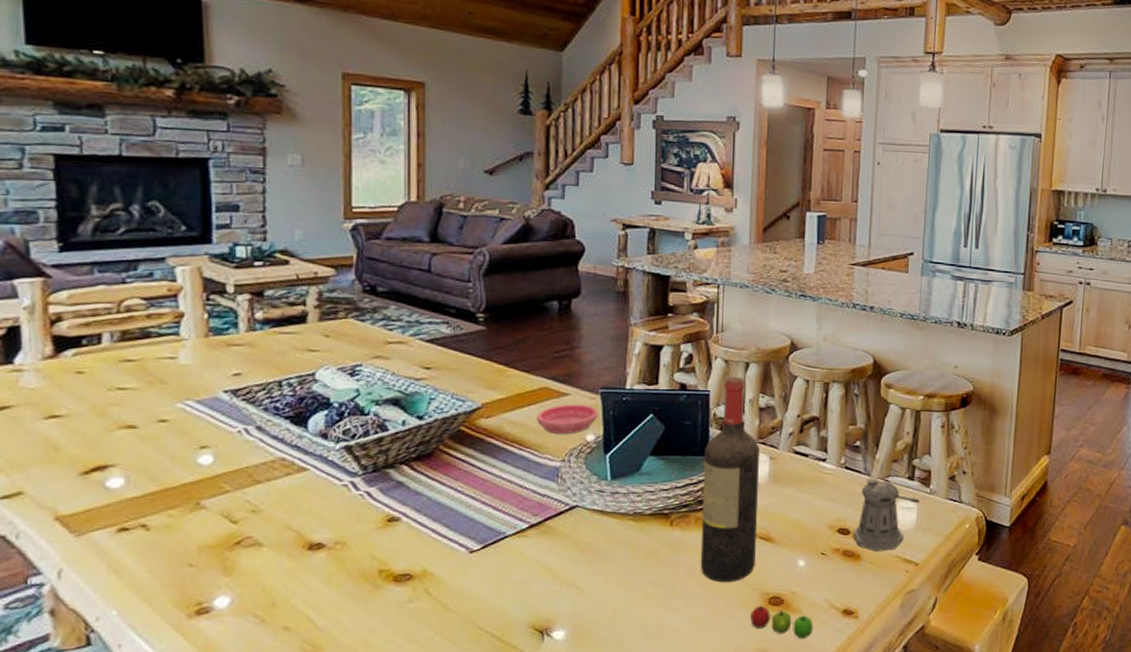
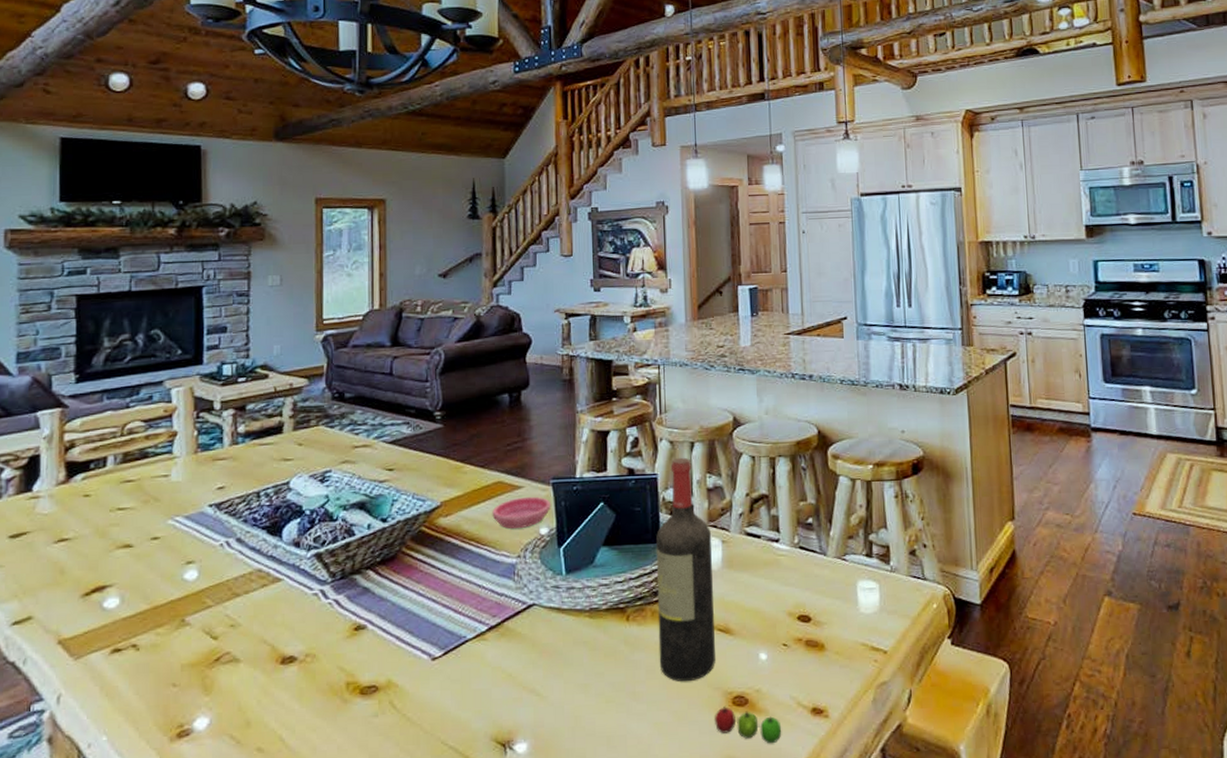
pepper shaker: present [853,478,920,551] -> none [814,557,881,639]

